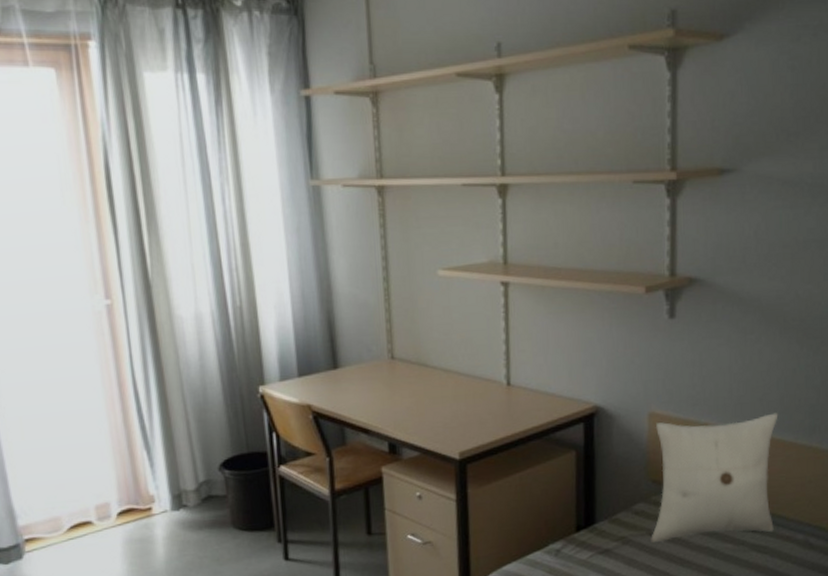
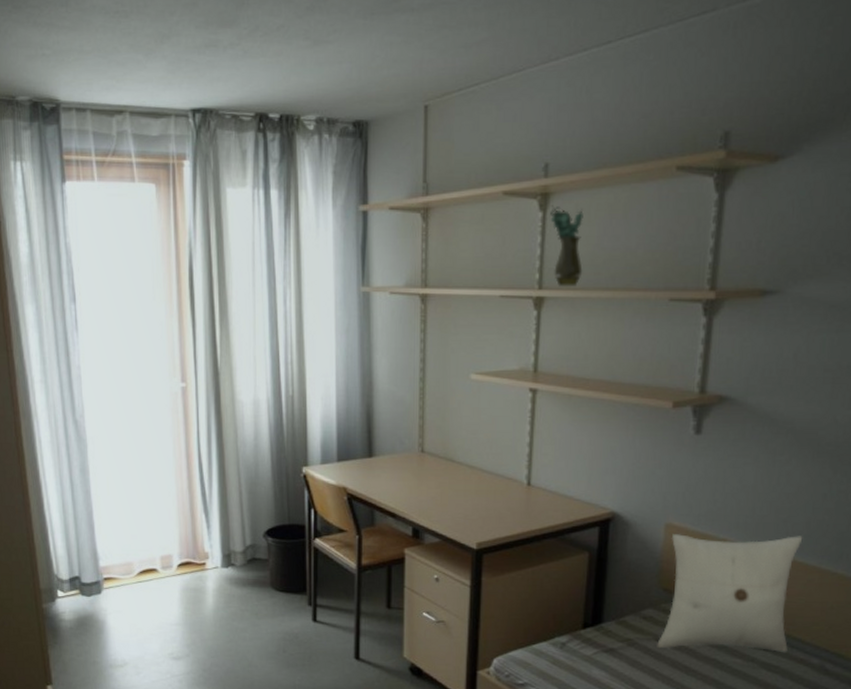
vase: none [507,87,545,173] -> present [550,205,584,287]

